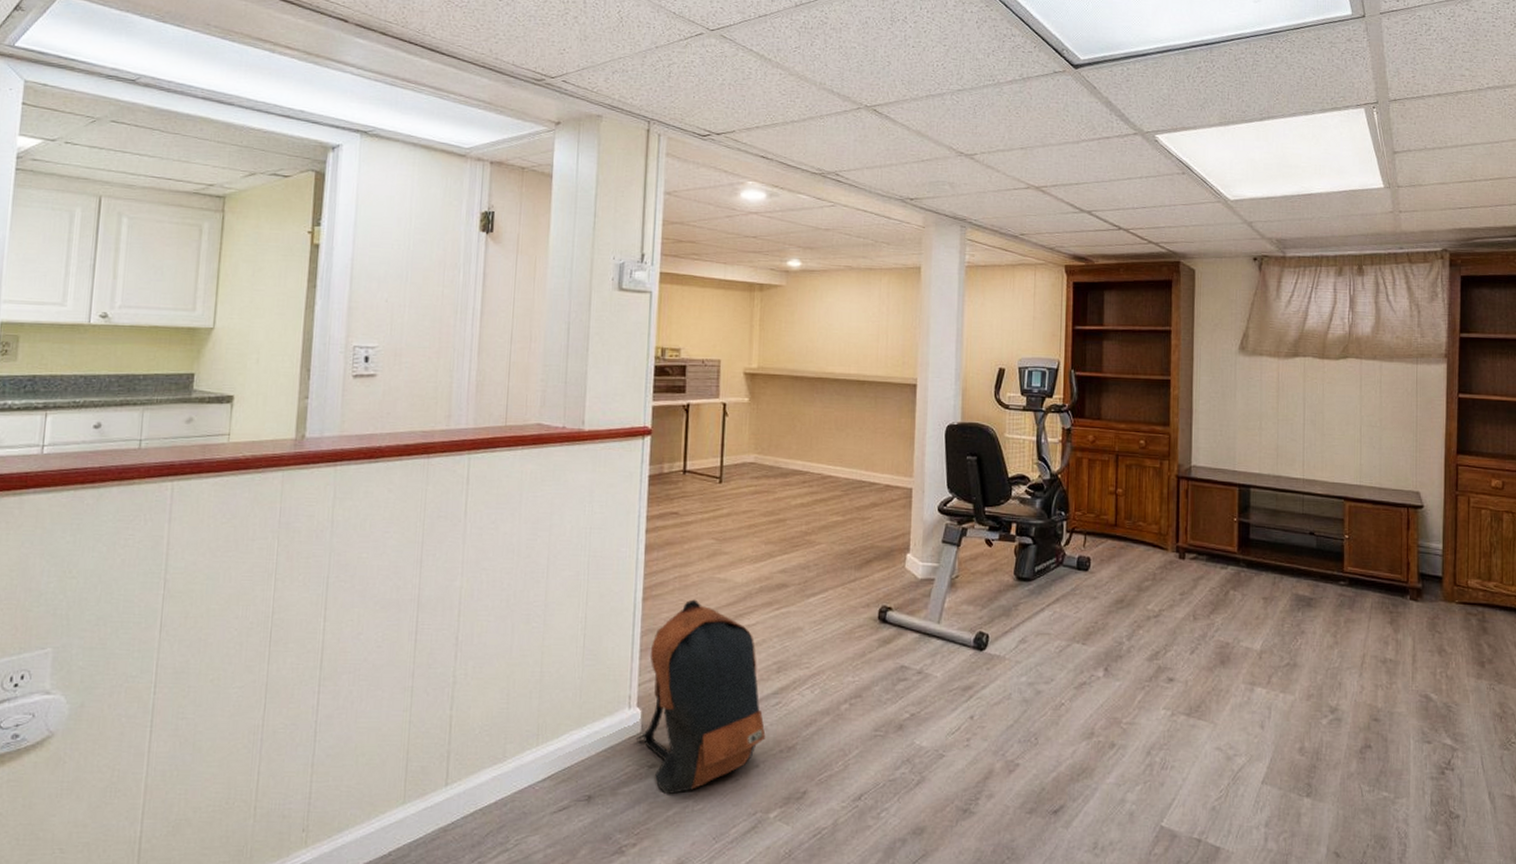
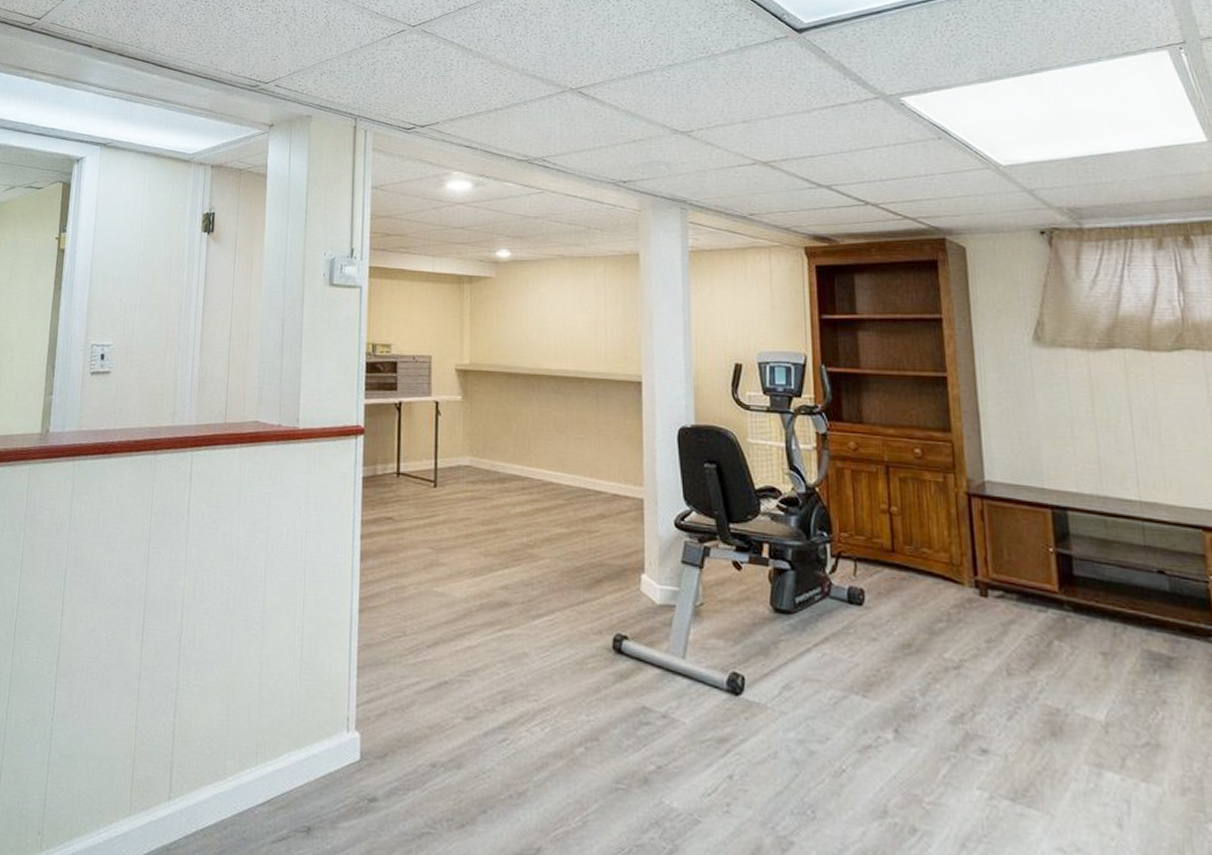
backpack: present [635,599,766,795] -> none [354,614,493,836]

